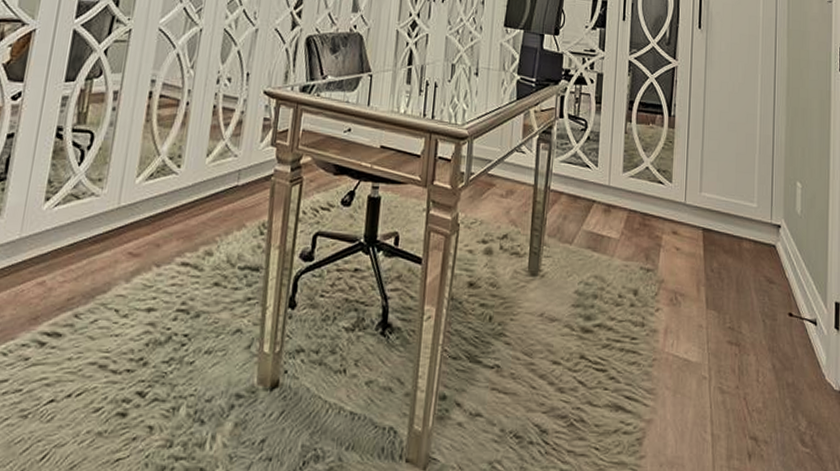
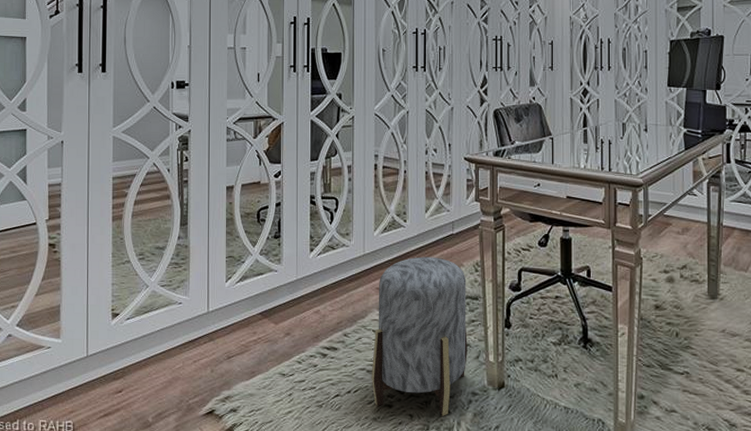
stool: none [102,213,248,427] -> present [371,257,468,416]

